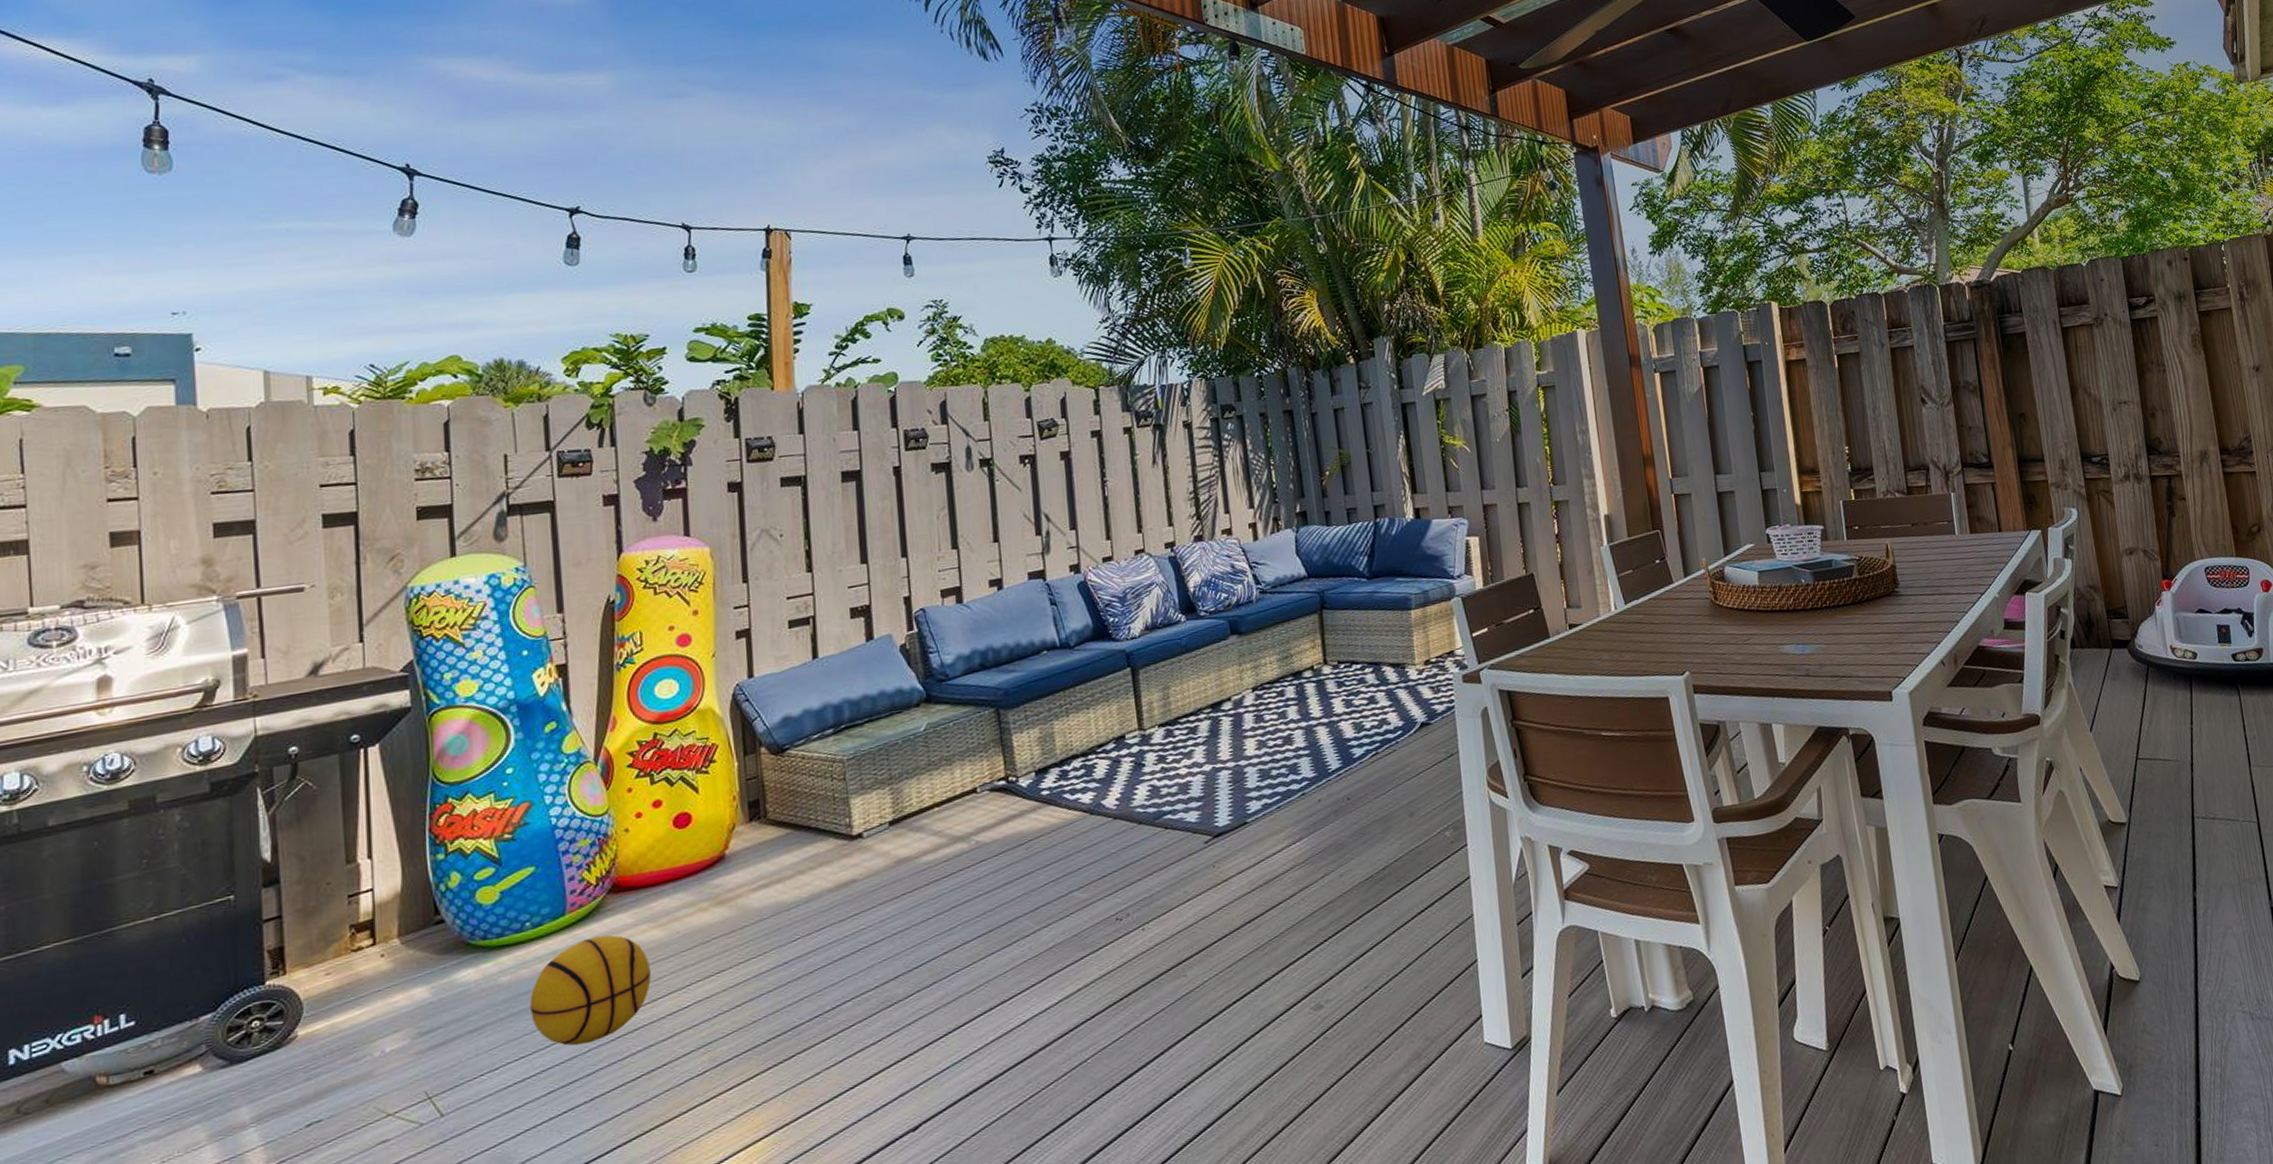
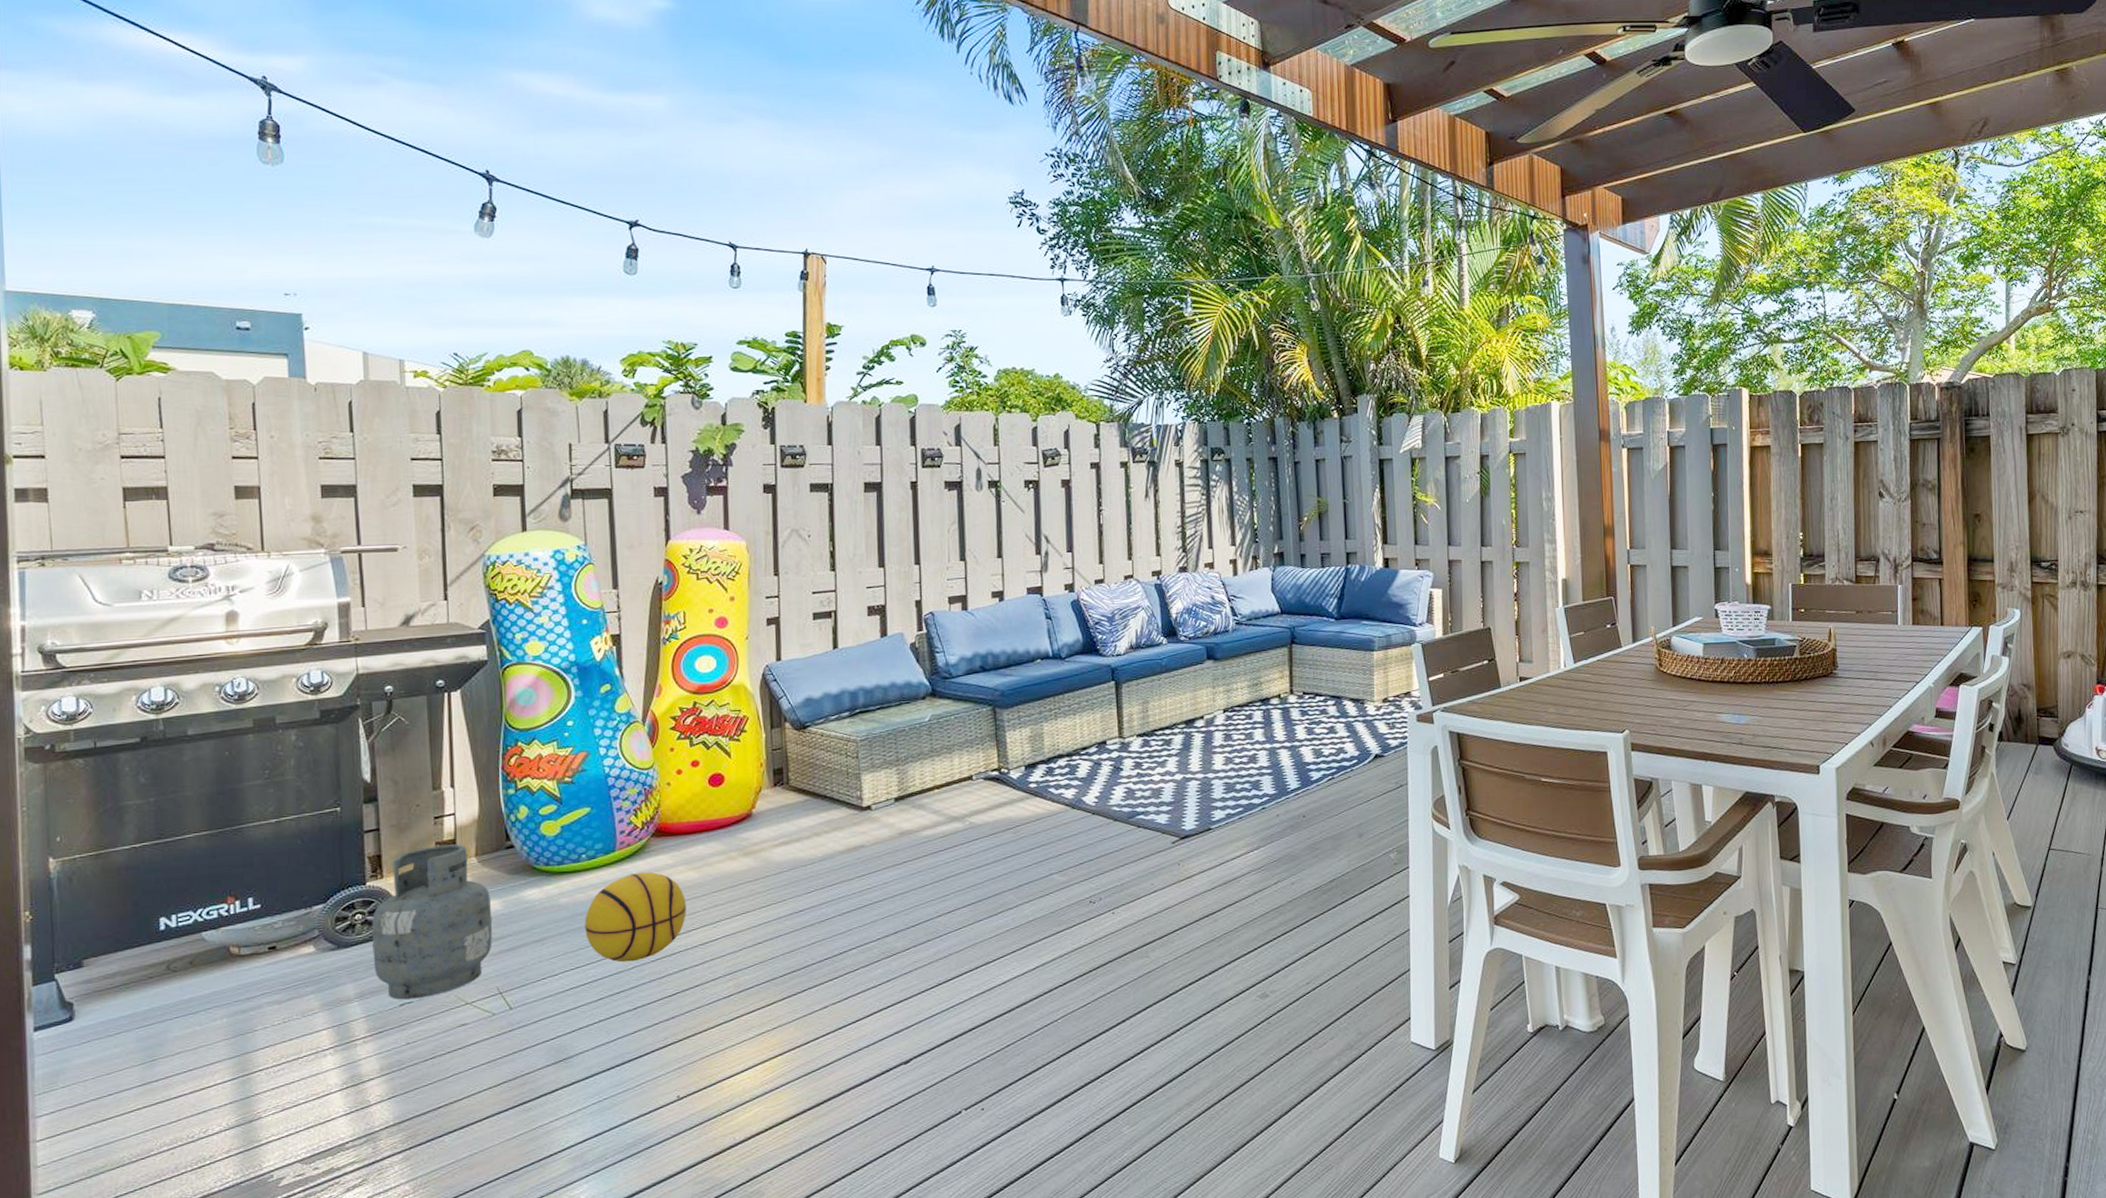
propane tank: none [272,924,419,1119] -> present [371,844,493,1000]

